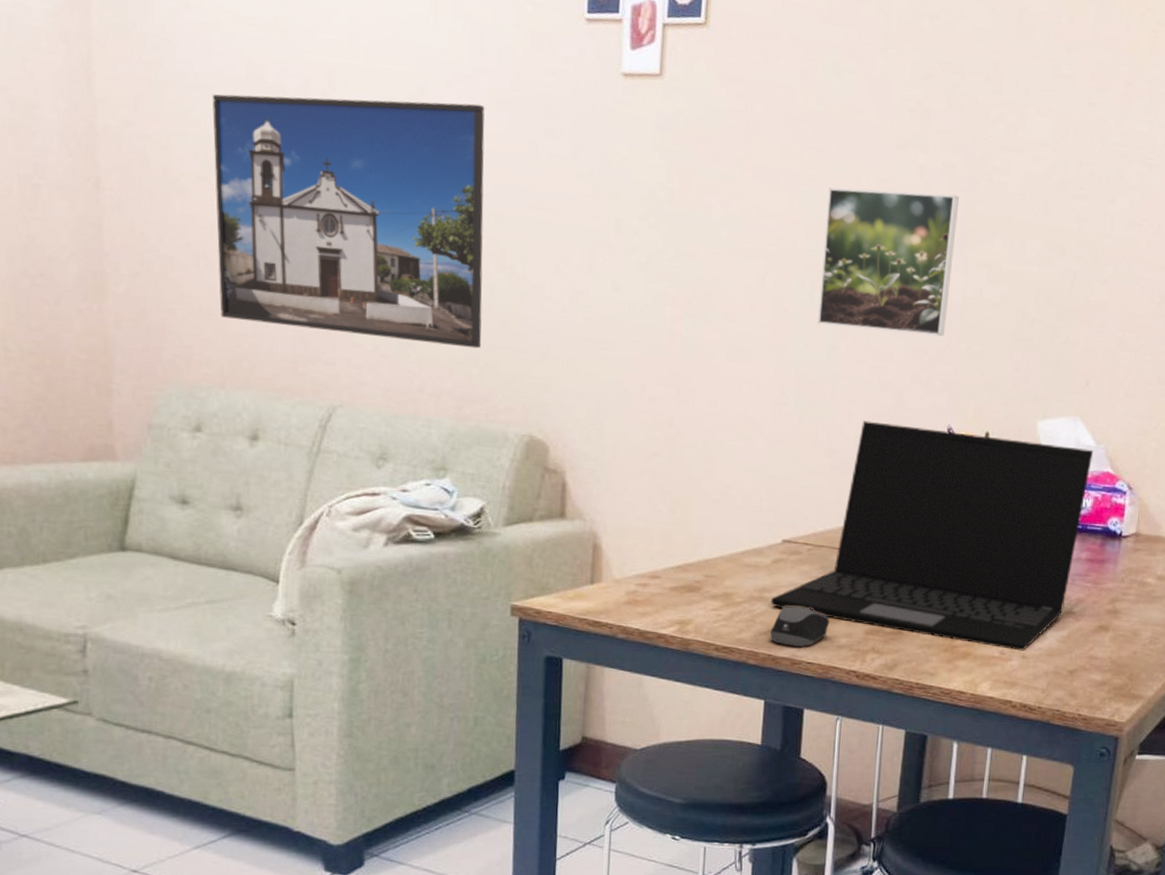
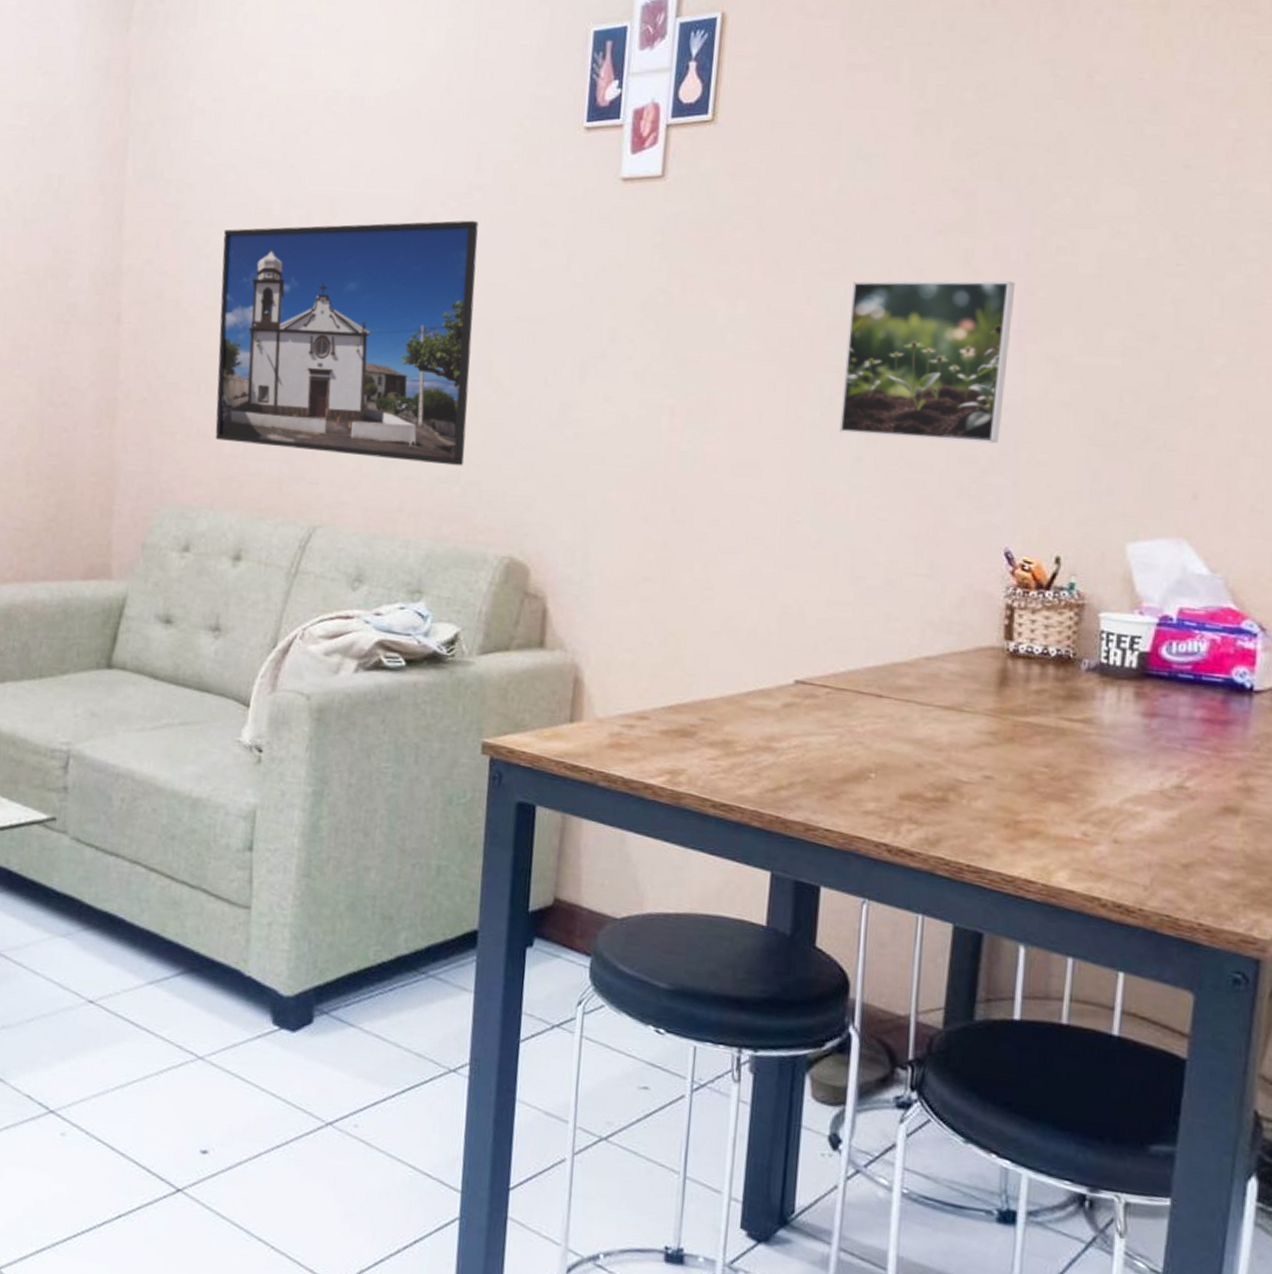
computer mouse: present [770,606,830,648] -> none [778,759,854,811]
laptop: present [771,420,1094,651] -> none [780,542,1208,834]

